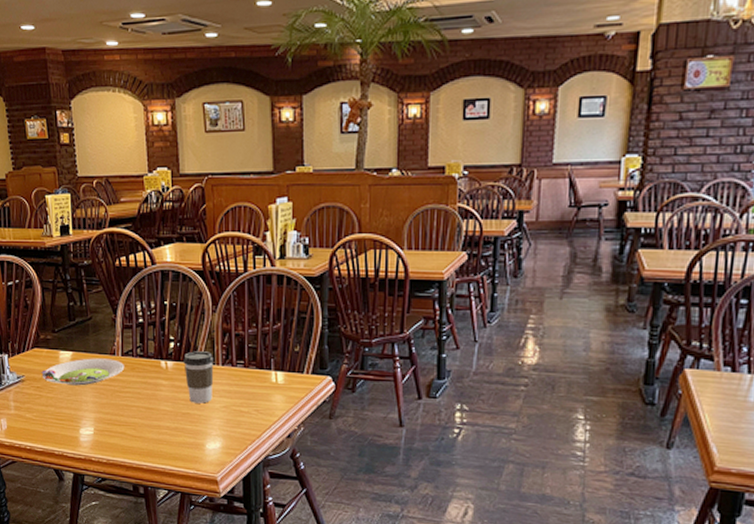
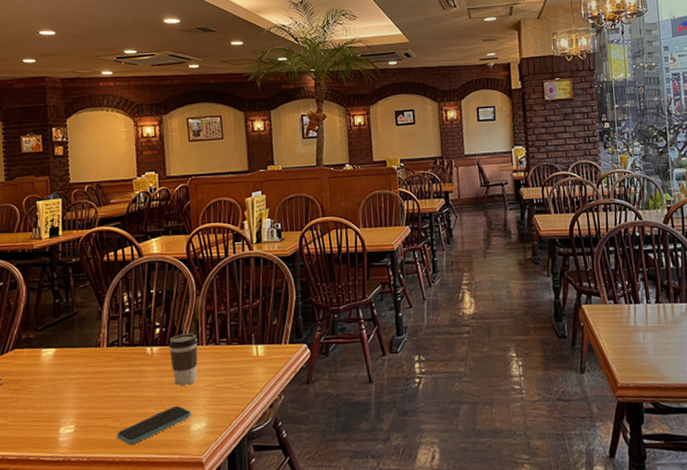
salad plate: present [41,358,125,386] -> none [21,351,110,384]
smartphone: none [133,422,206,455] -> present [117,405,191,446]

